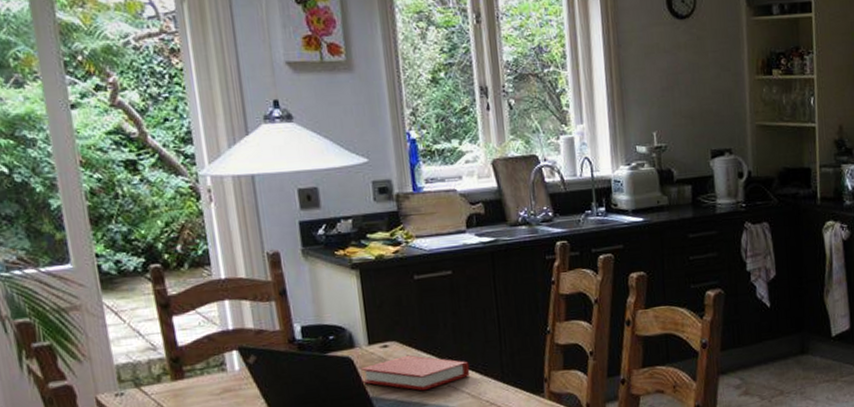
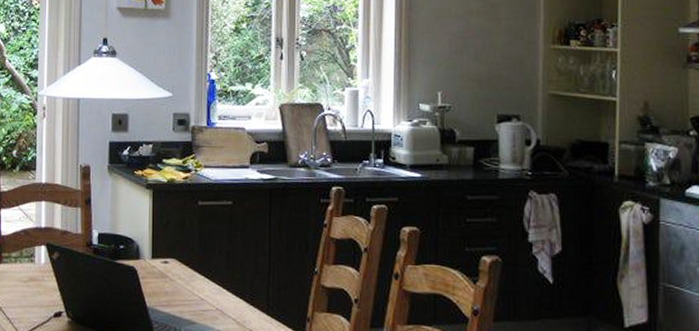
book: present [360,355,470,391] -> none [142,273,238,310]

